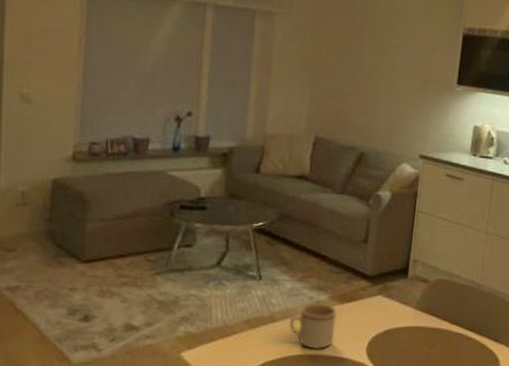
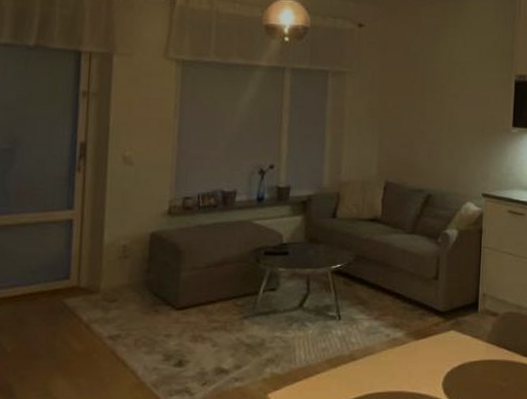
mug: present [288,303,337,350] -> none [367,340,413,387]

